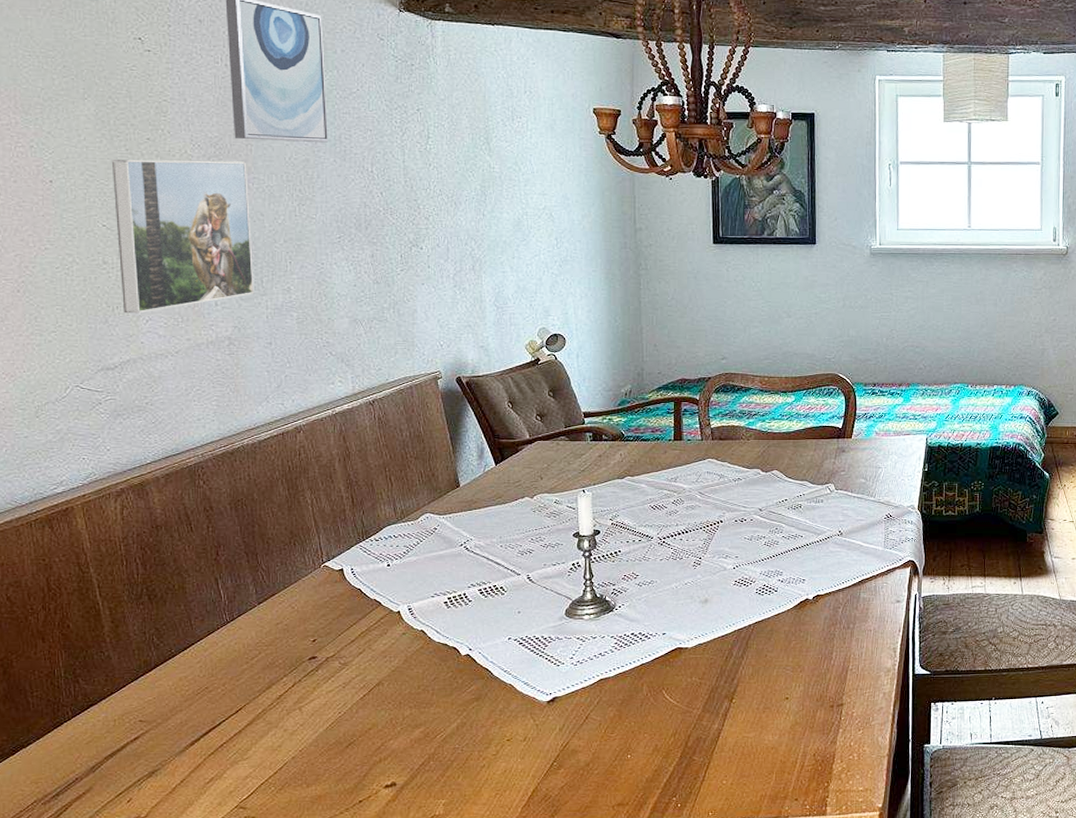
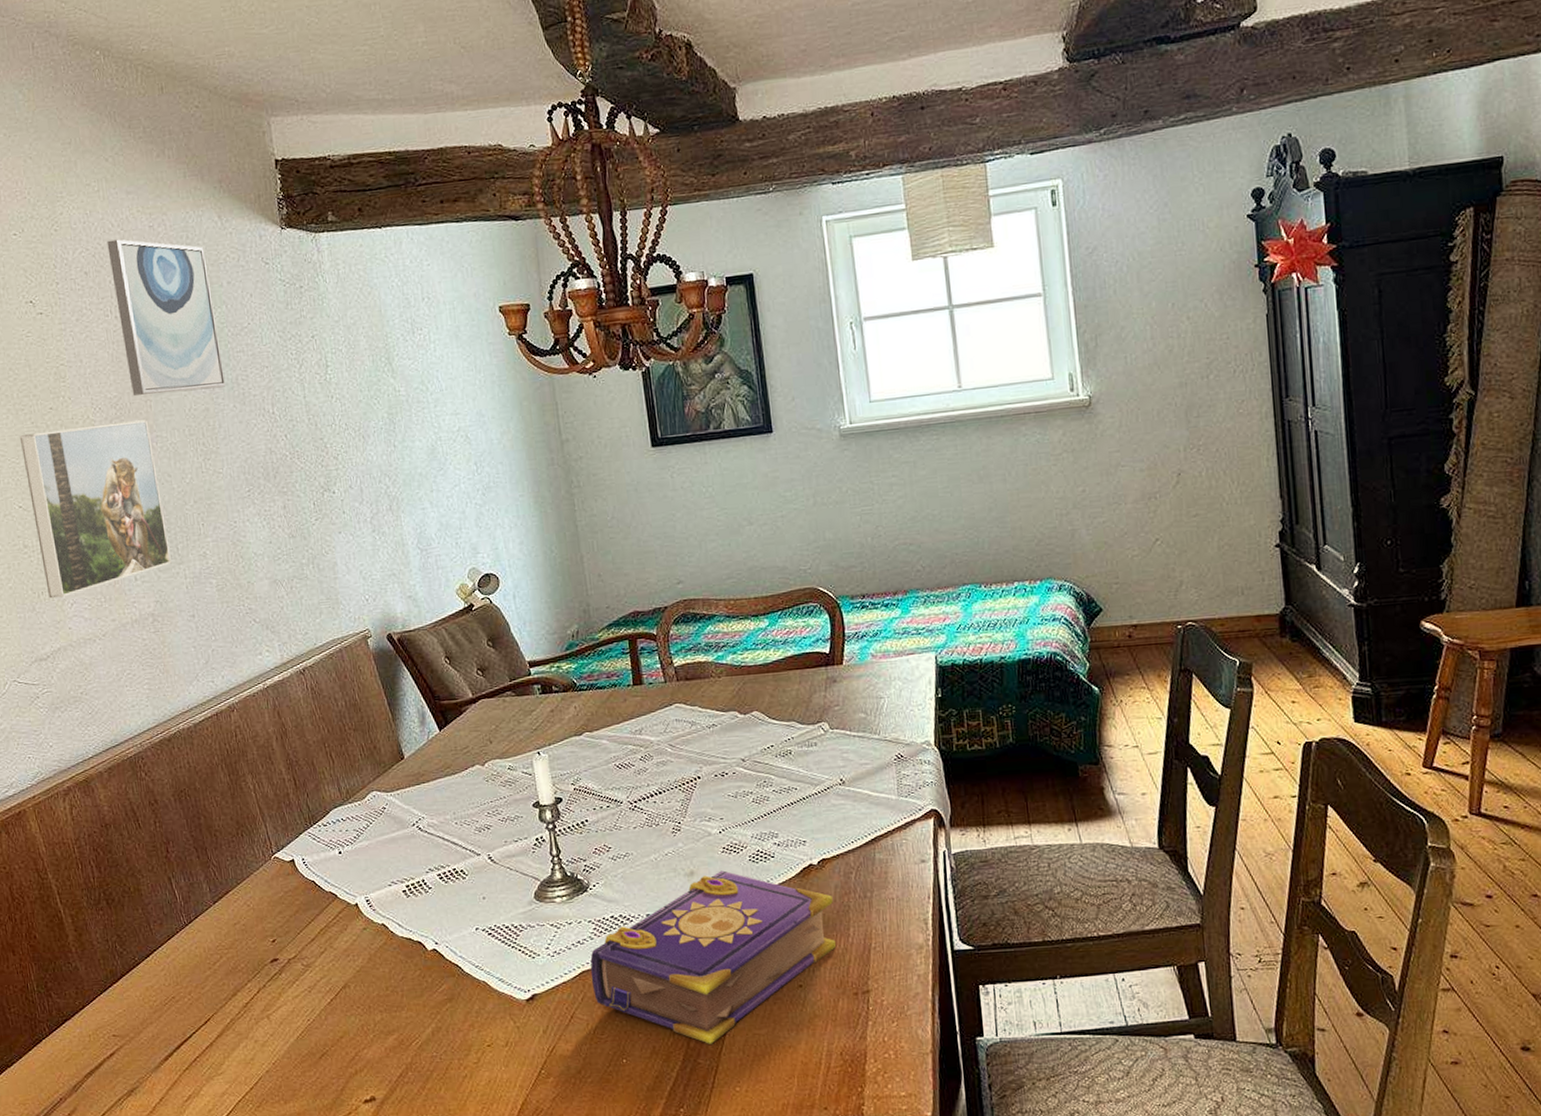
book: none [608,600,821,744] -> present [590,870,836,1044]

